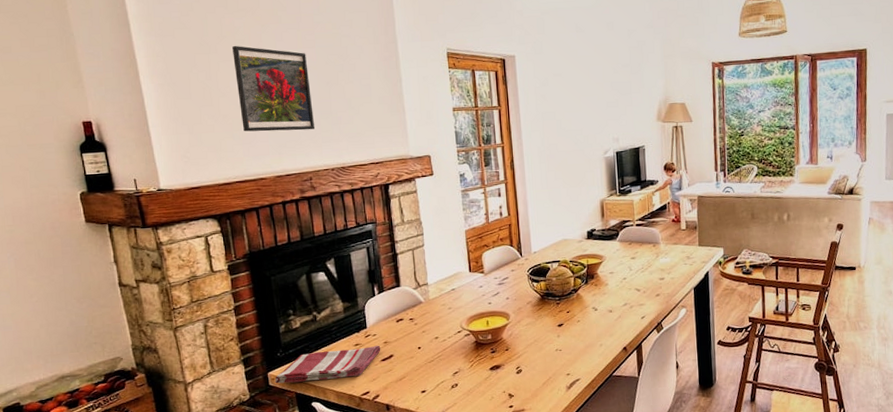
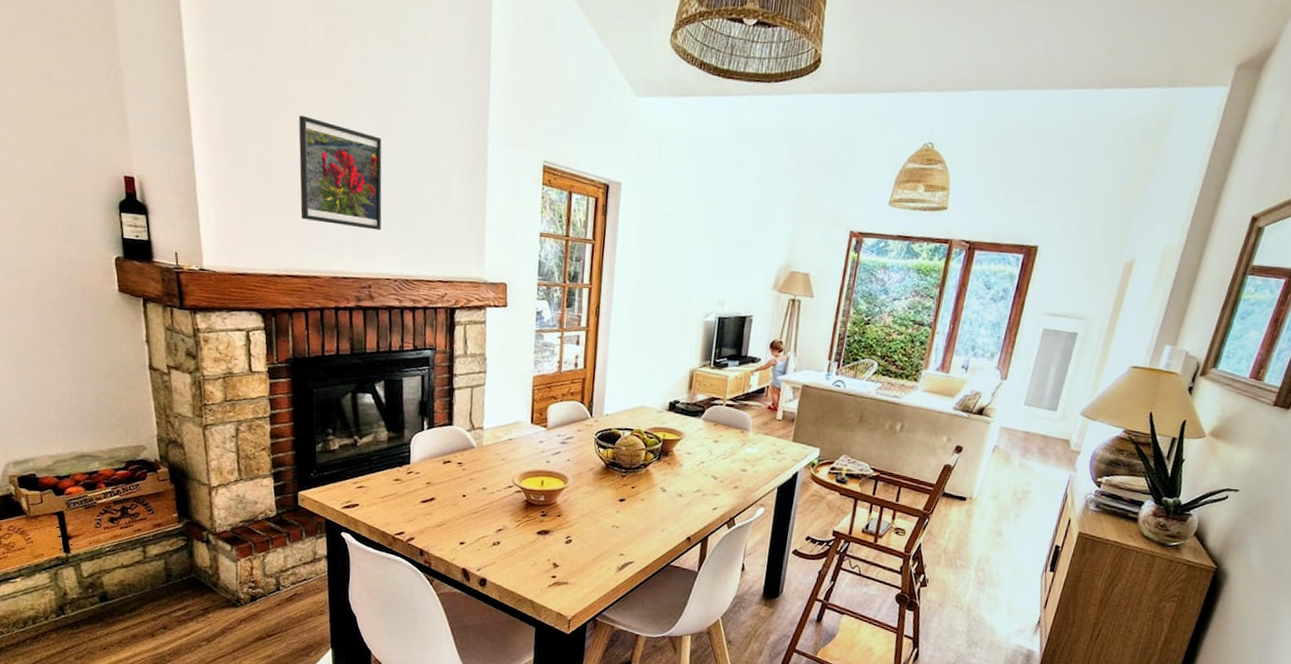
dish towel: present [275,345,381,384] -> none [305,479,423,513]

